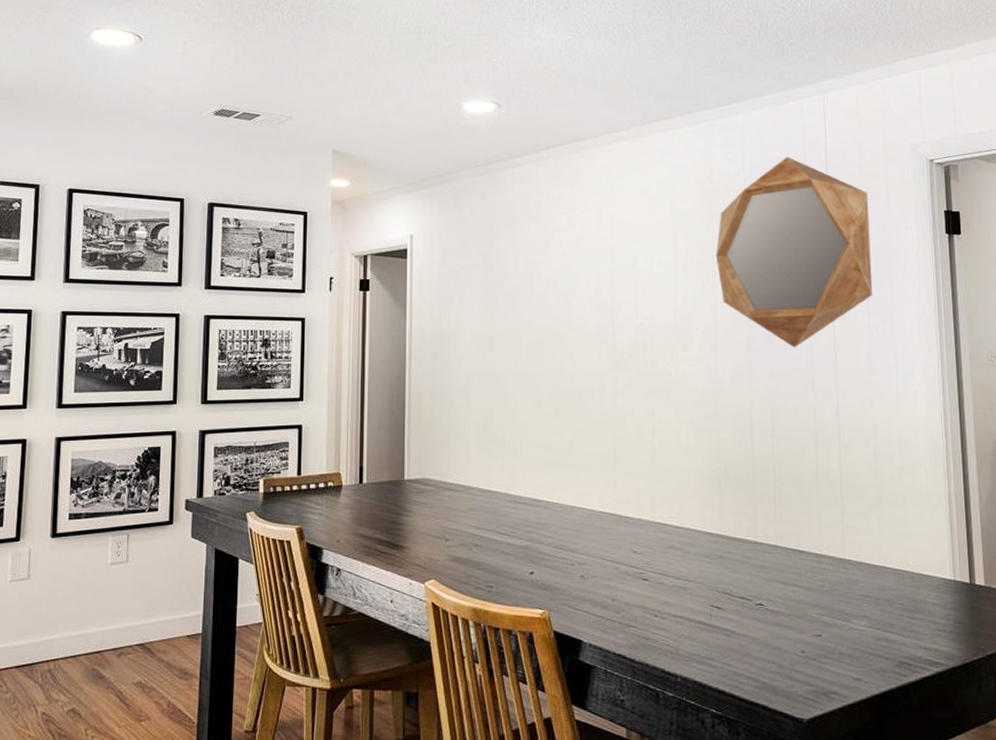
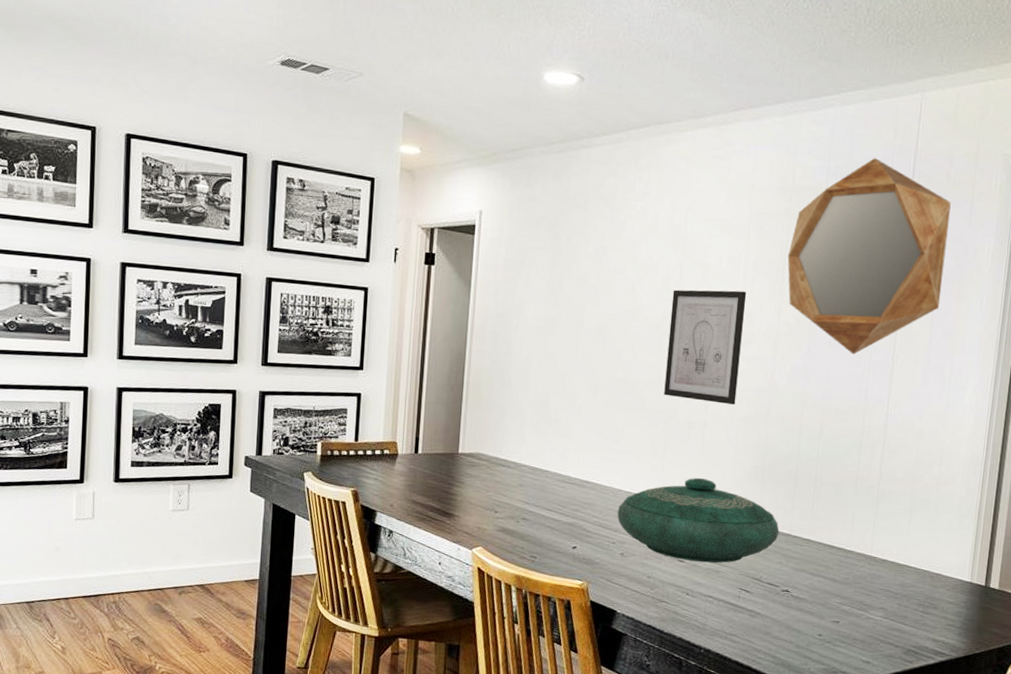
decorative bowl: none [573,487,744,579] -> present [617,477,780,563]
wall art: none [606,293,682,408] -> present [664,289,747,405]

